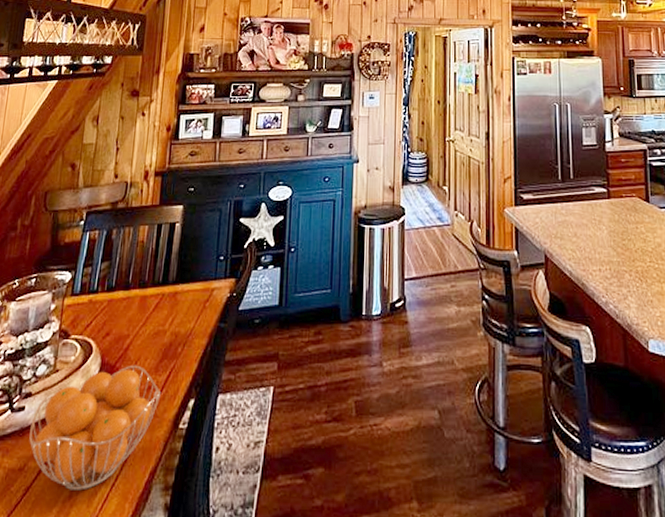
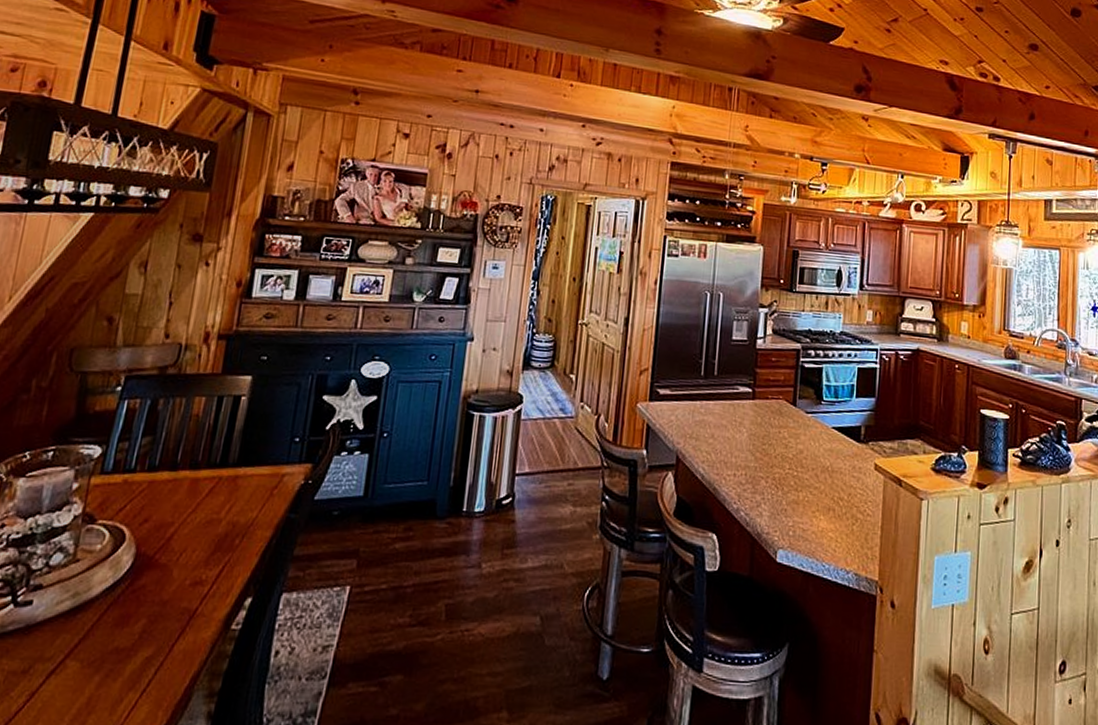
fruit basket: present [29,364,162,491] -> none [36,556,212,697]

